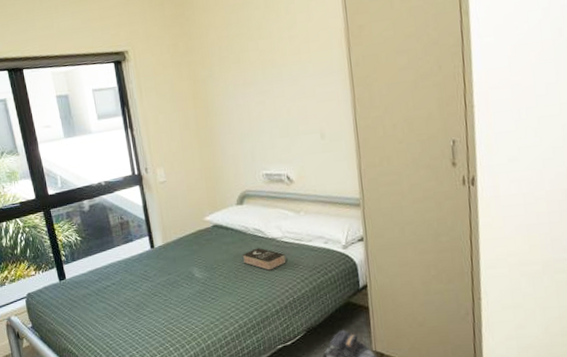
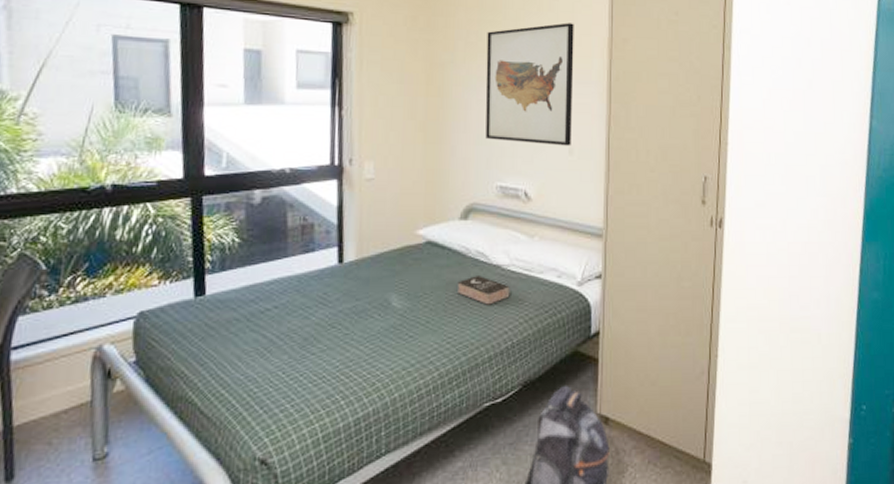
wall art: none [236,21,322,137] -> present [485,22,574,146]

